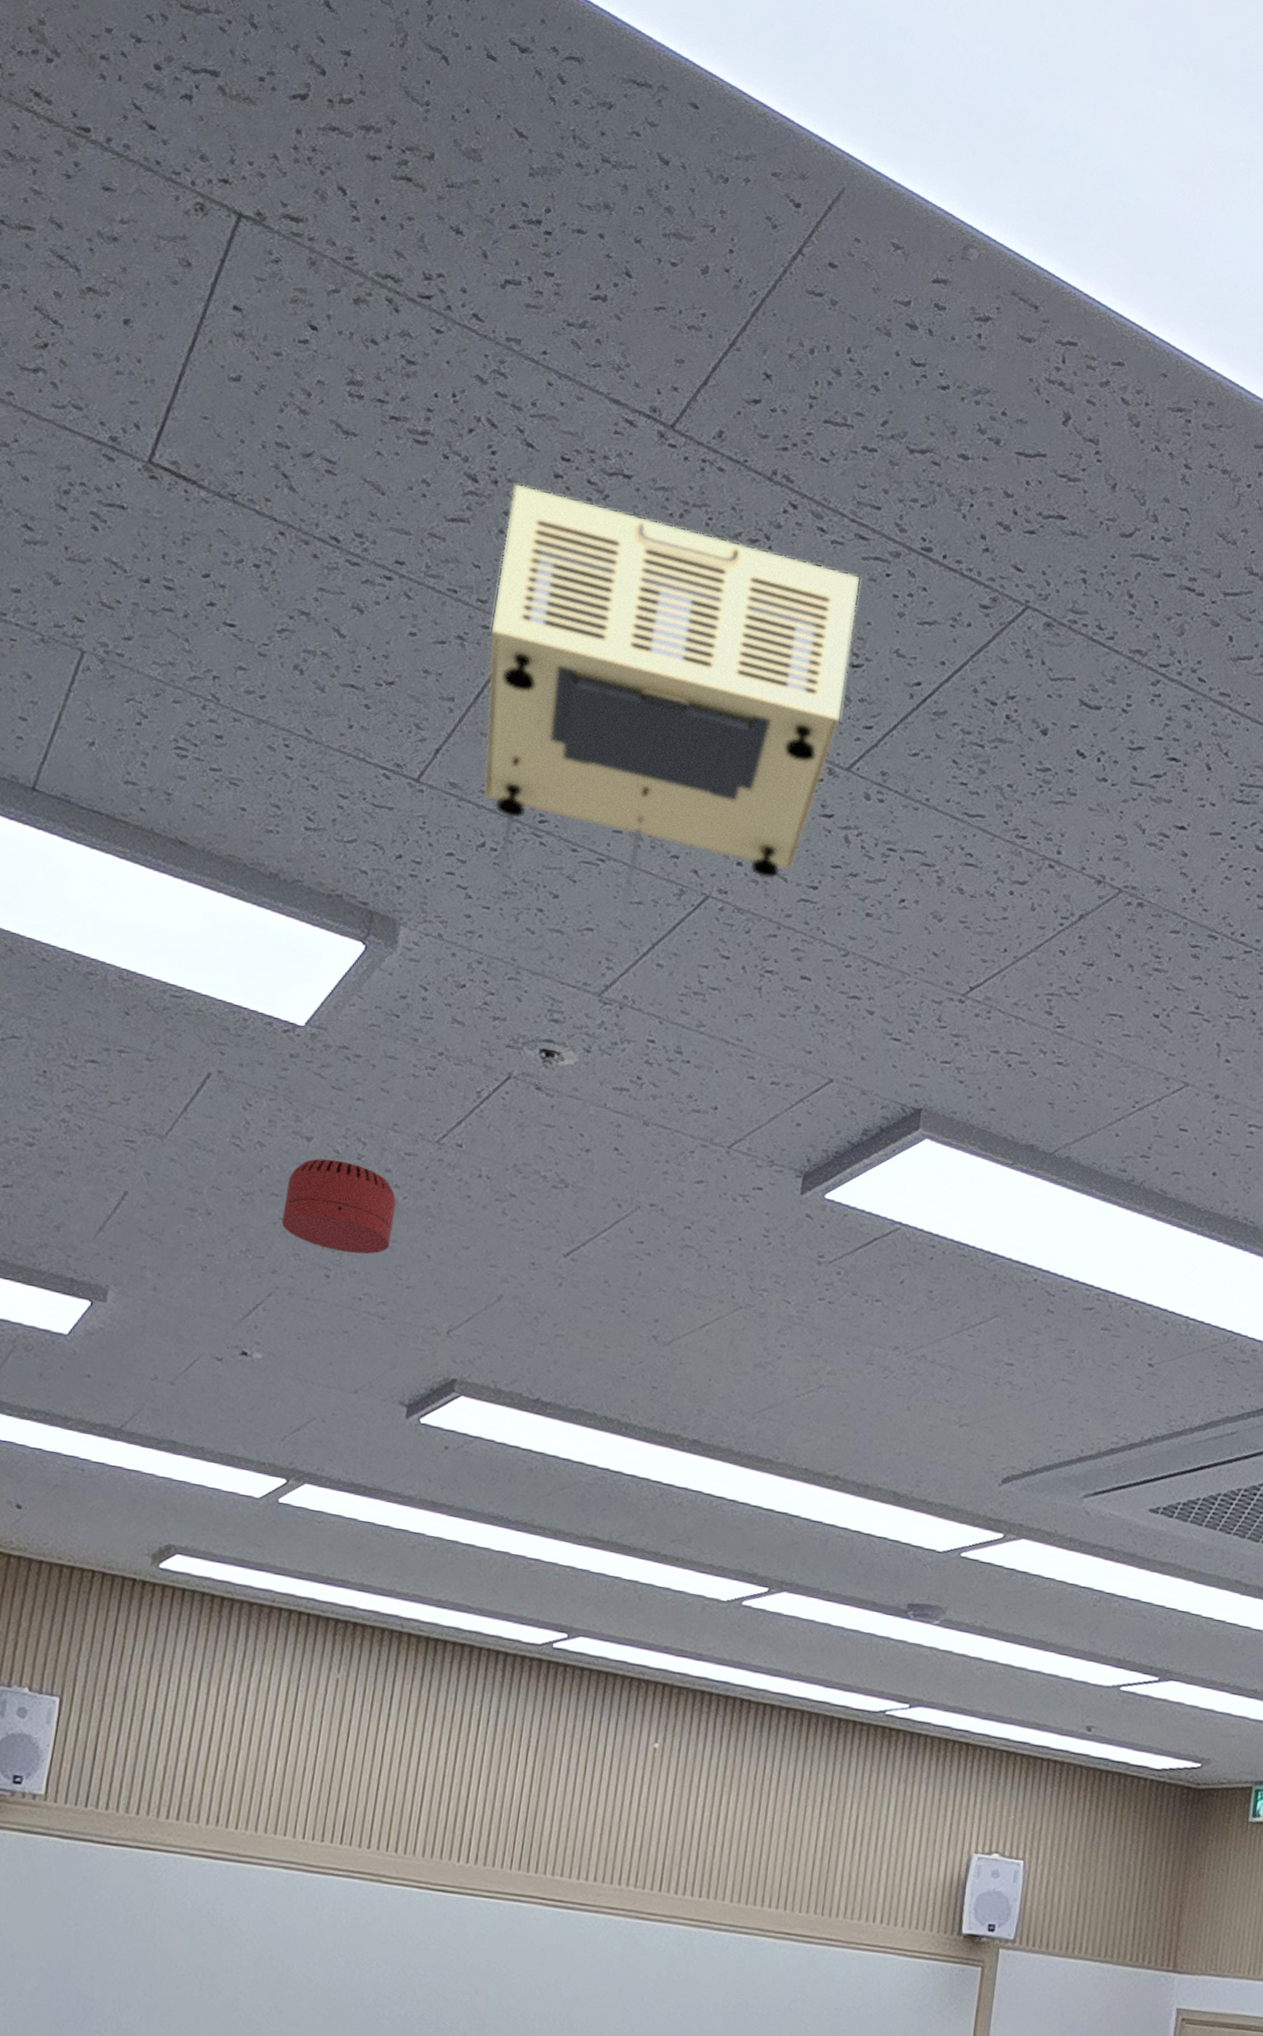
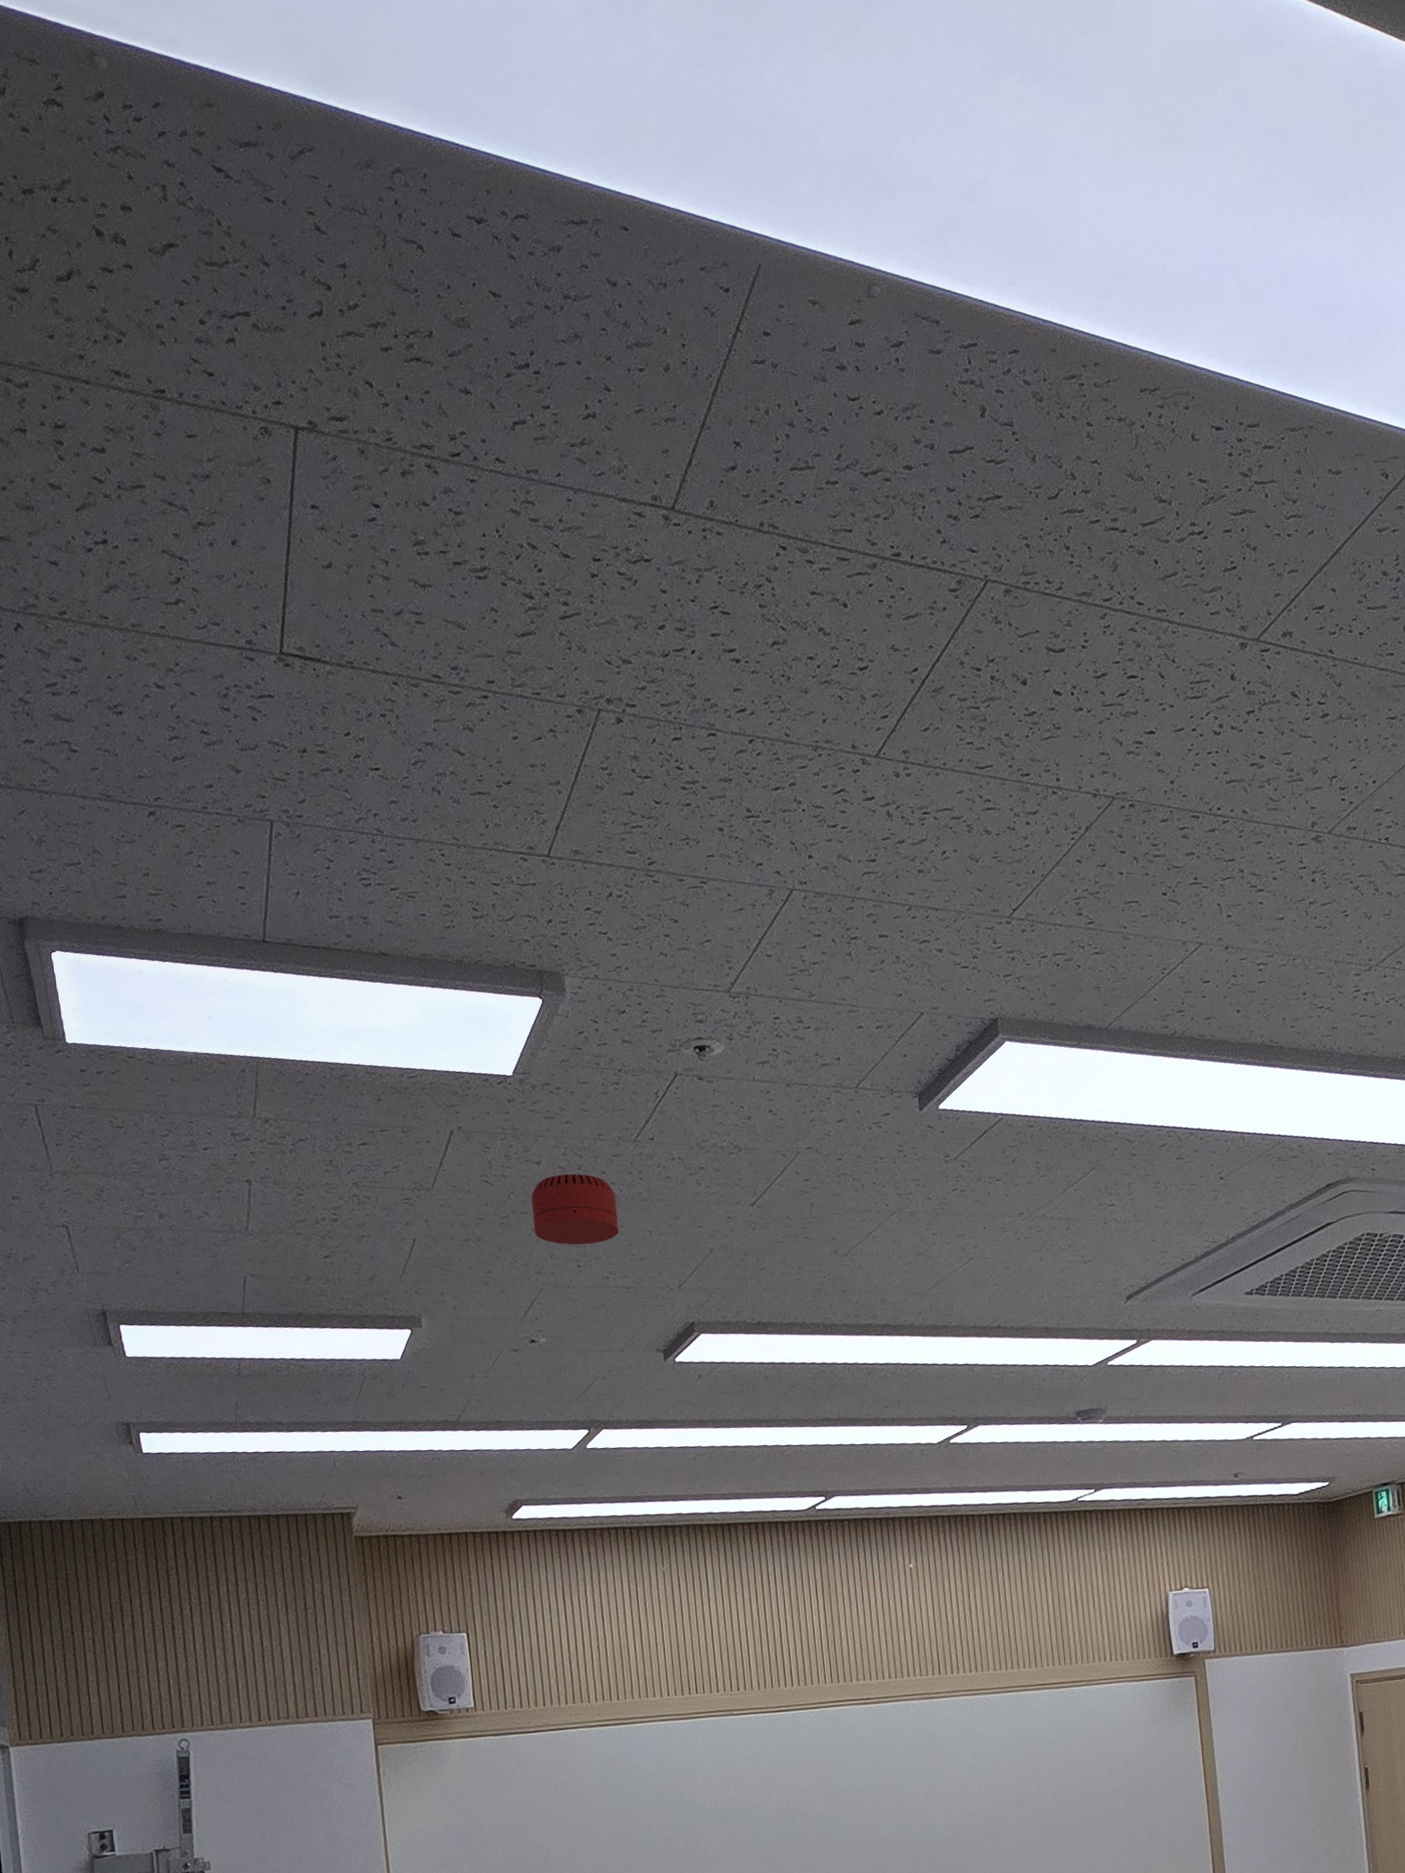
projector: present [483,485,859,928] -> none [562,590,861,936]

